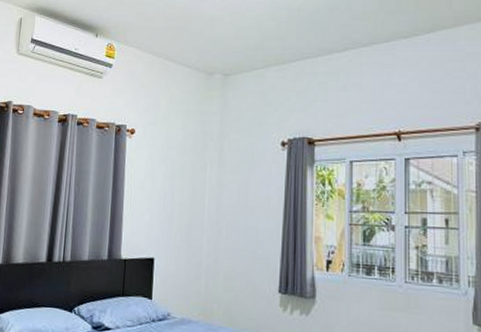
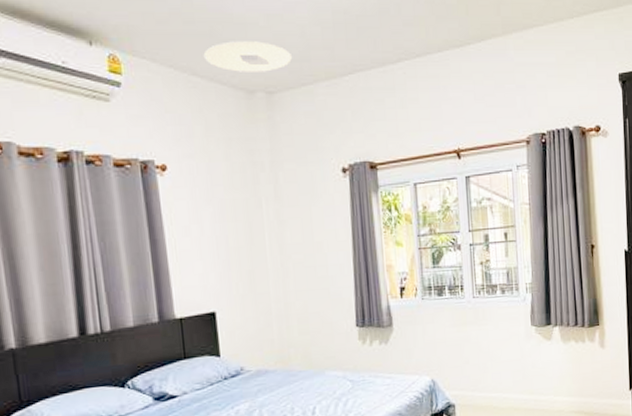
ceiling light: none [177,34,249,58] -> present [203,41,293,72]

